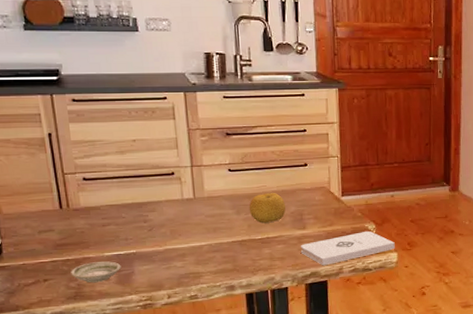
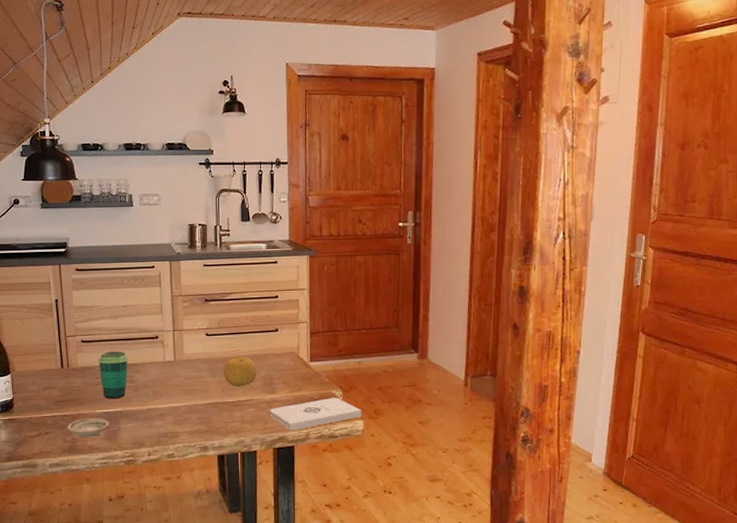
cup: none [105,189,140,241] -> present [98,351,128,399]

